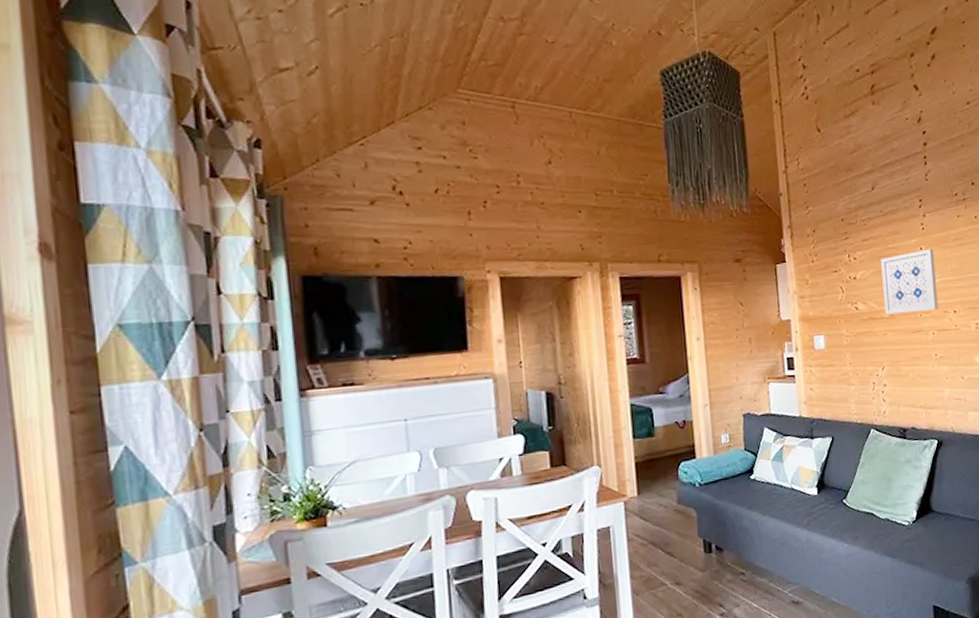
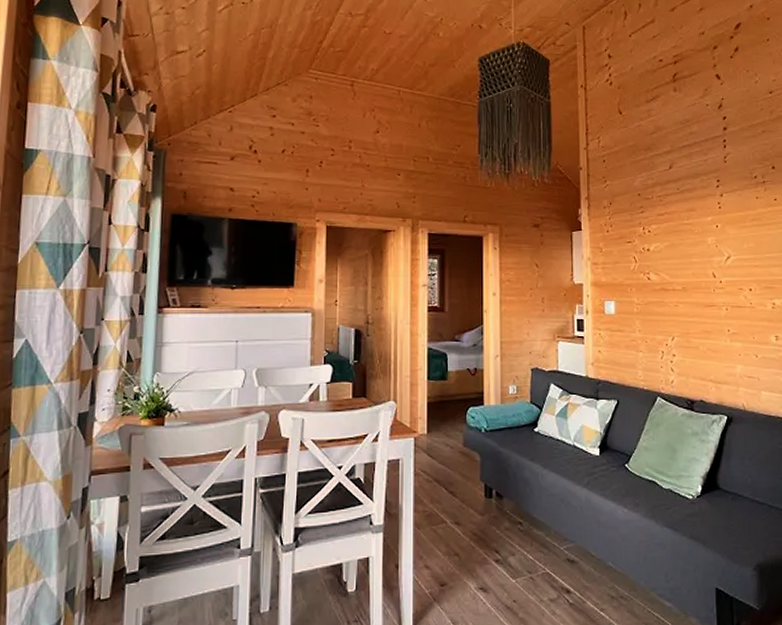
wall art: present [881,248,938,315] -> none [675,227,733,287]

